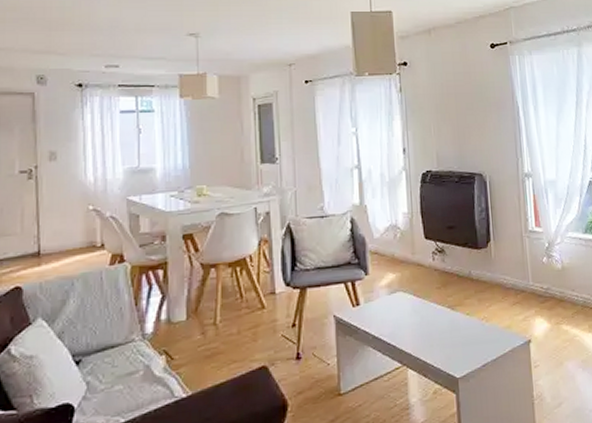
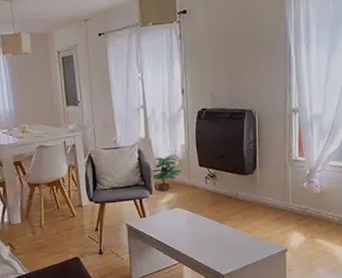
potted plant: none [365,227,405,271] -> present [150,156,182,192]

